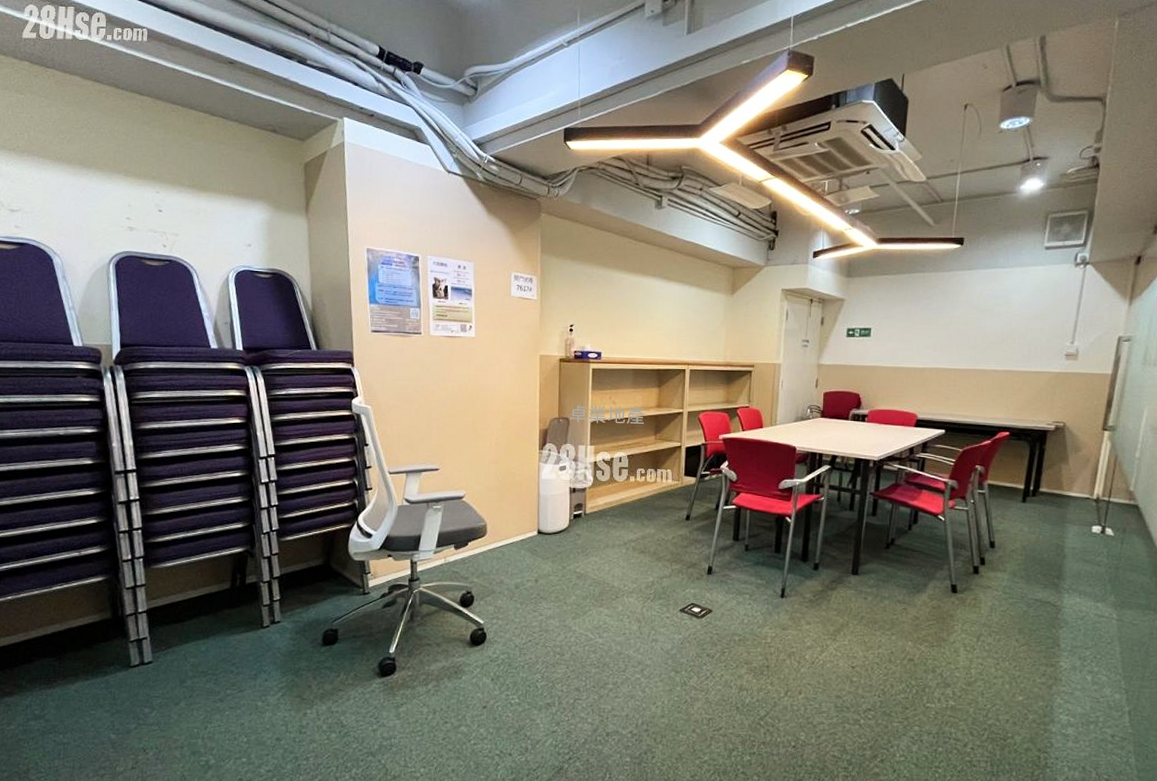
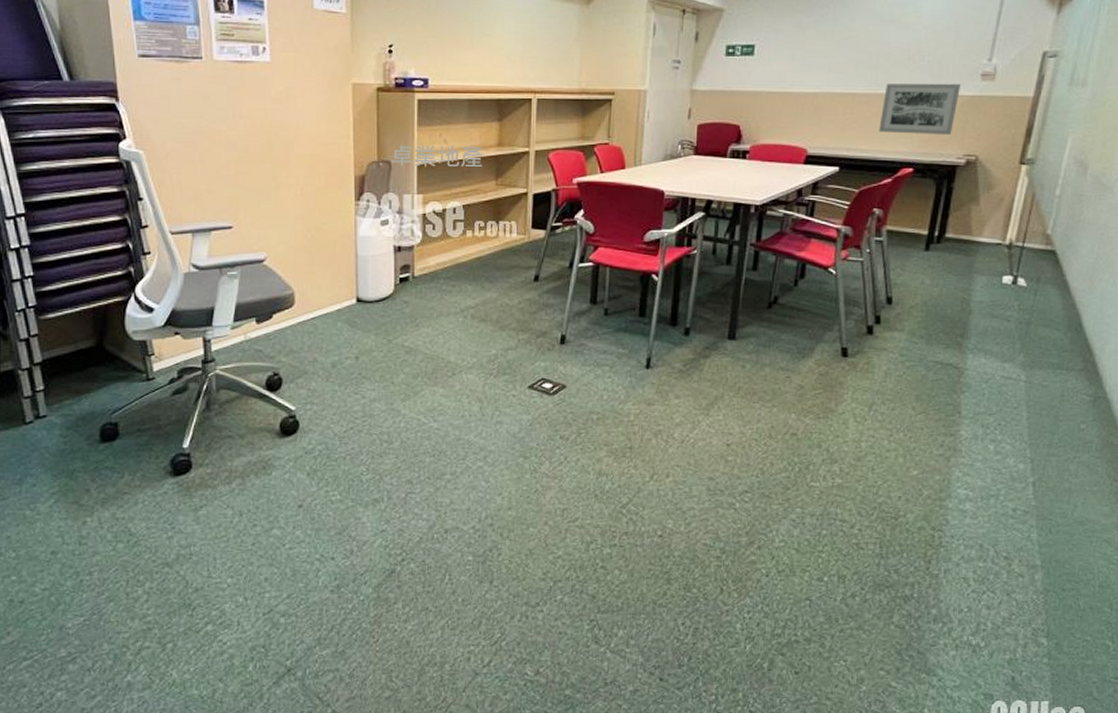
wall art: none [979,361,1048,405] -> present [879,83,960,136]

